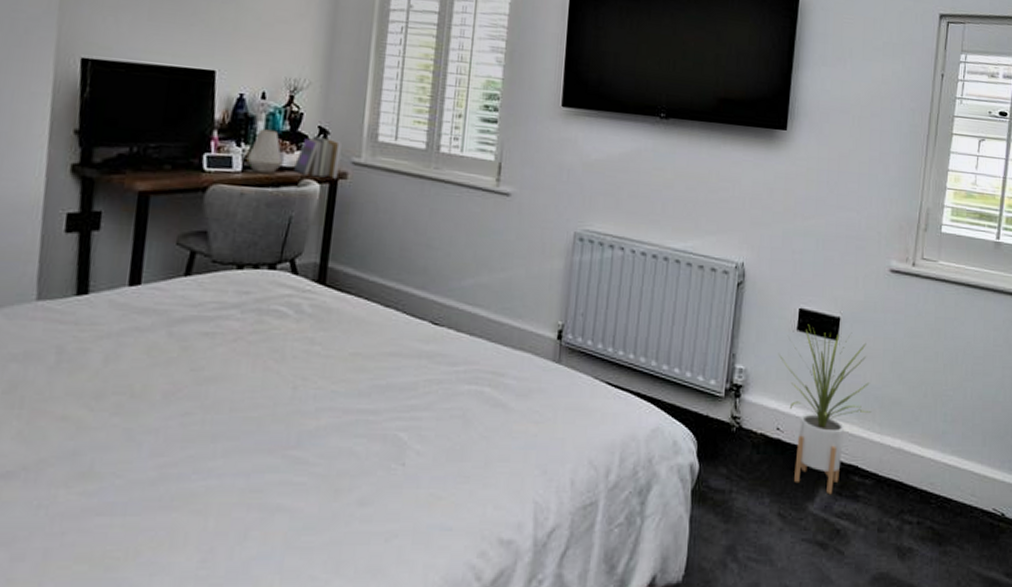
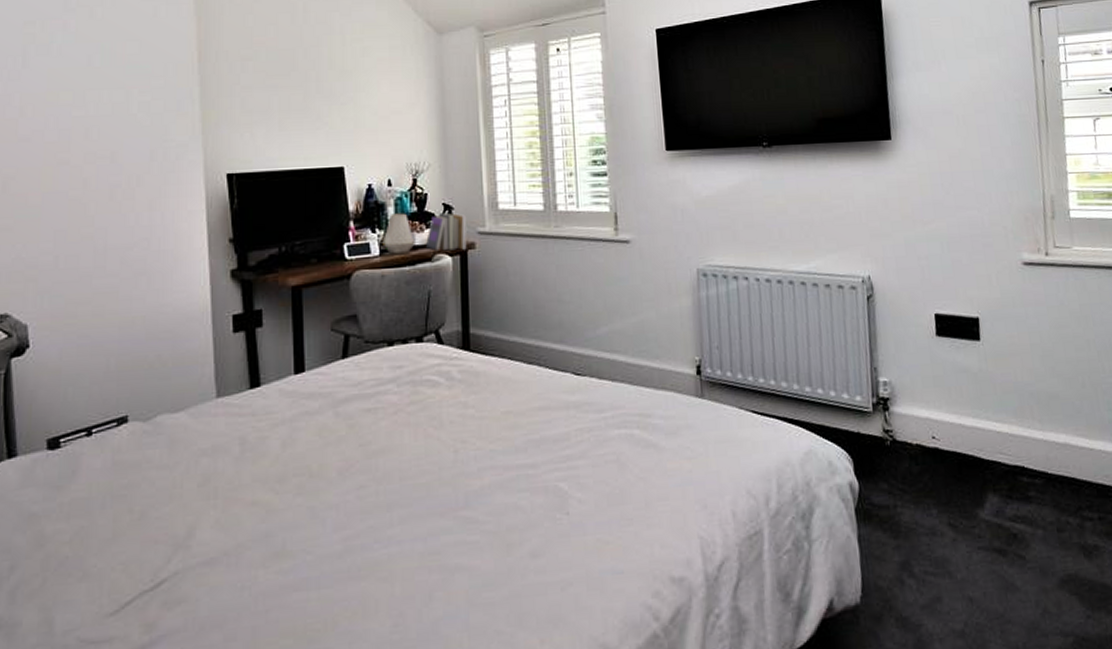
house plant: present [778,324,872,495] -> none [921,328,1029,499]

